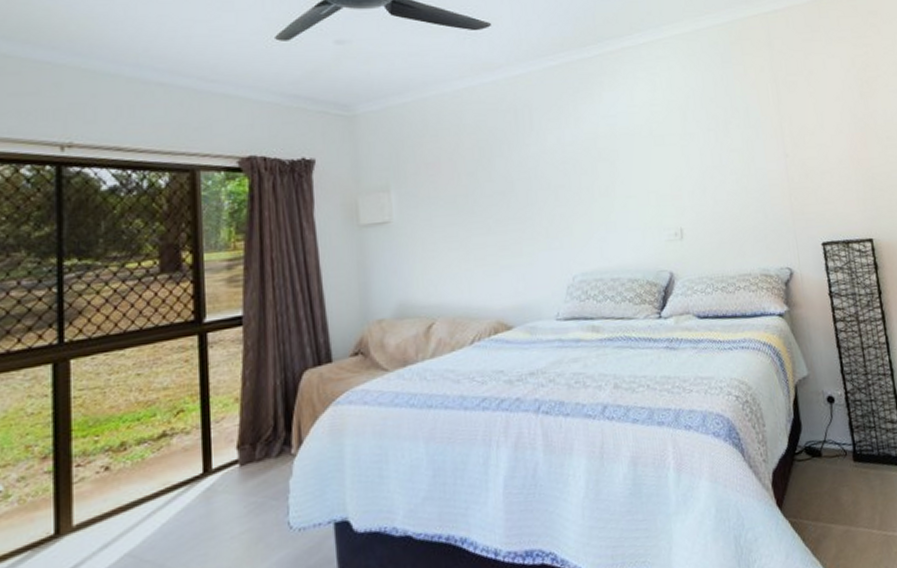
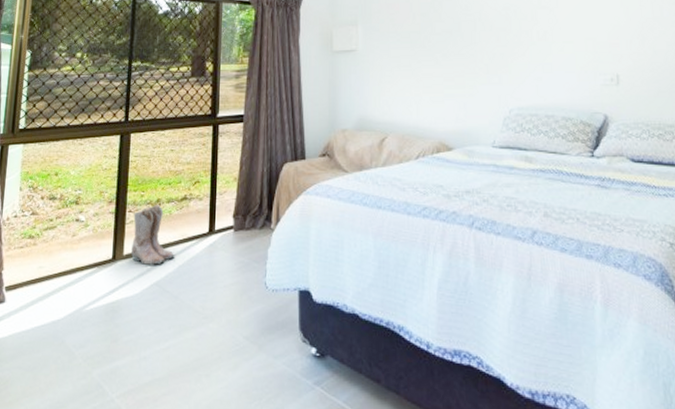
boots: none [84,450,154,533] -> present [131,205,174,265]

